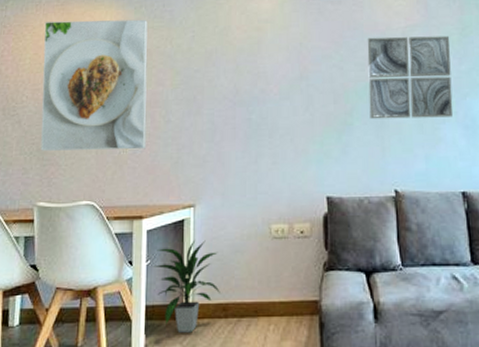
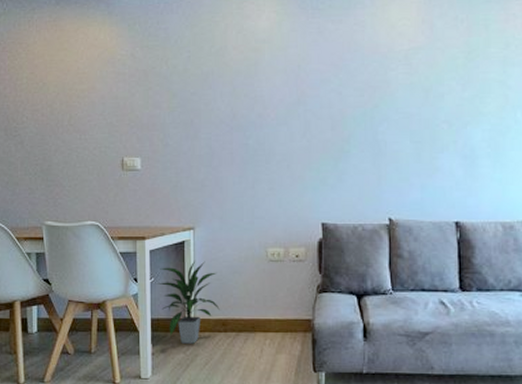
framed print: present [40,19,148,151] -> none [38,37,145,173]
wall art: present [367,35,453,119] -> none [367,59,455,147]

